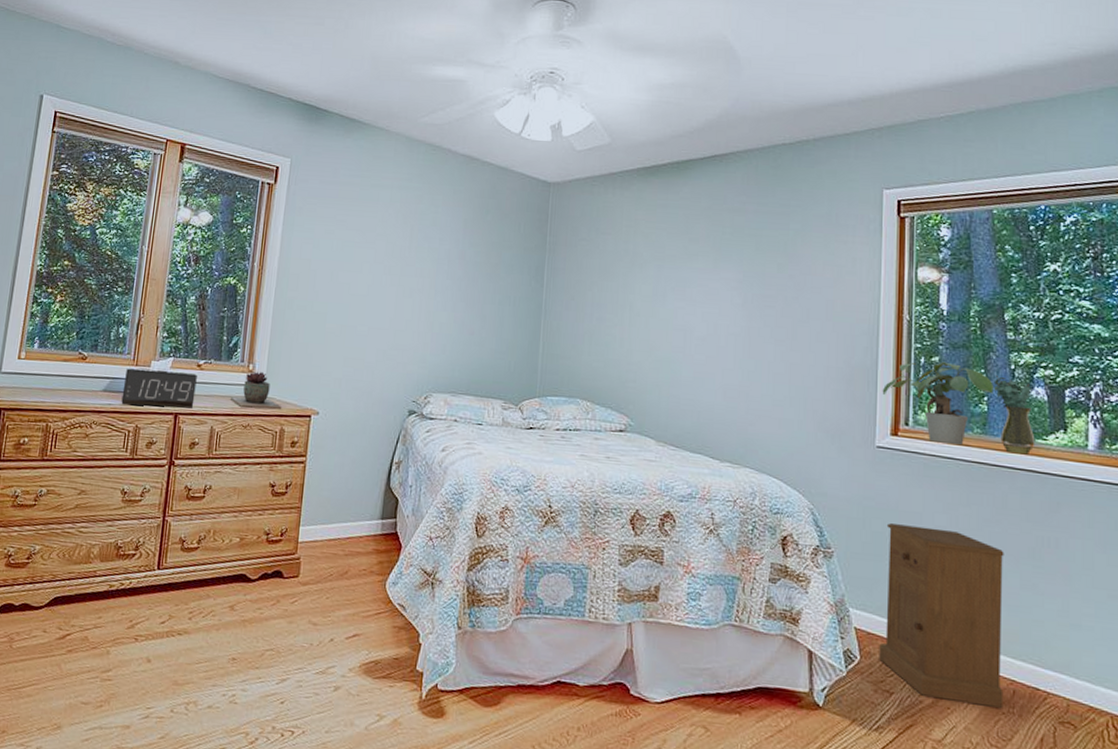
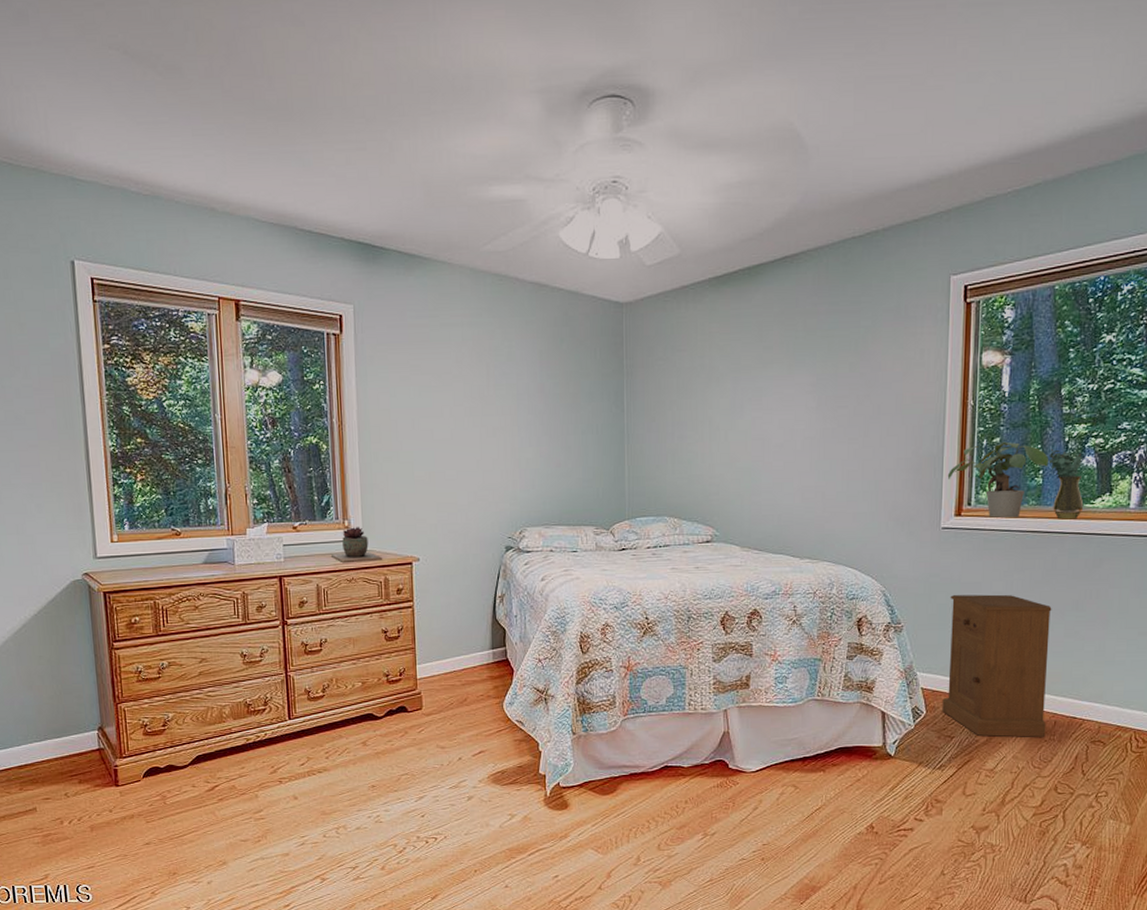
alarm clock: present [121,368,197,409] -> none [222,535,296,574]

